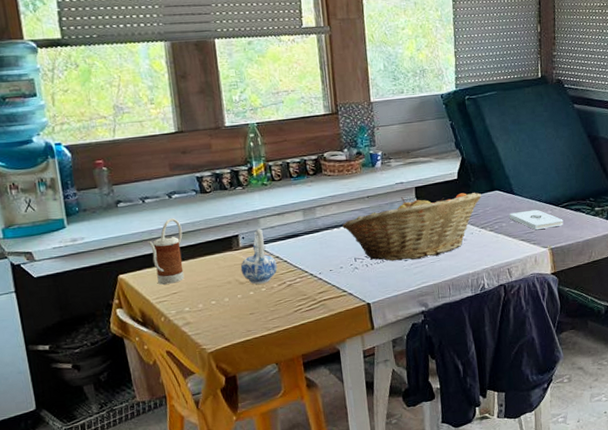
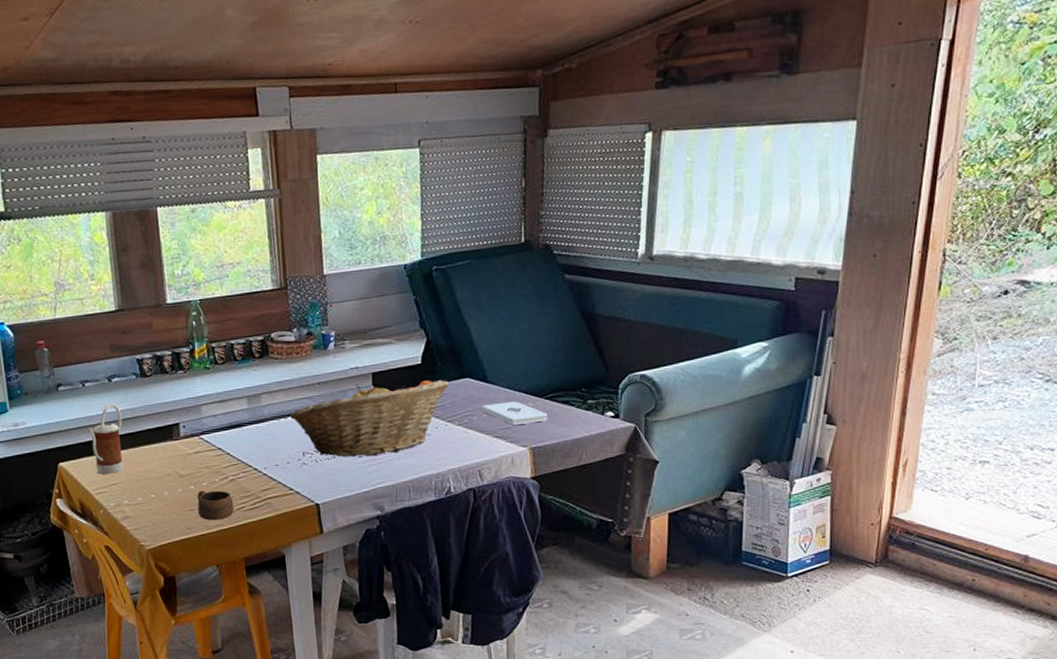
ceramic pitcher: present [240,229,278,285] -> none [181,417,220,478]
cup: none [256,294,292,323] -> present [197,490,234,521]

